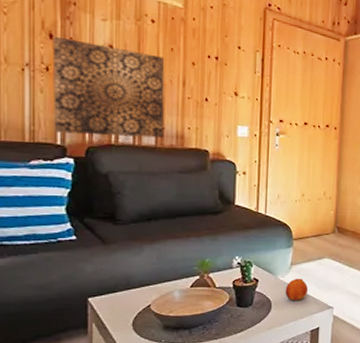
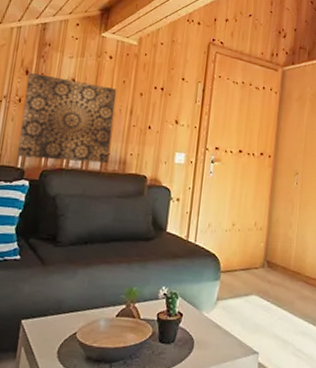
fruit: present [285,278,308,300] -> none [208,315,233,341]

